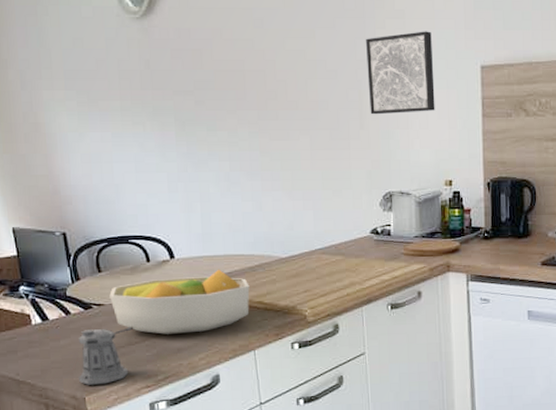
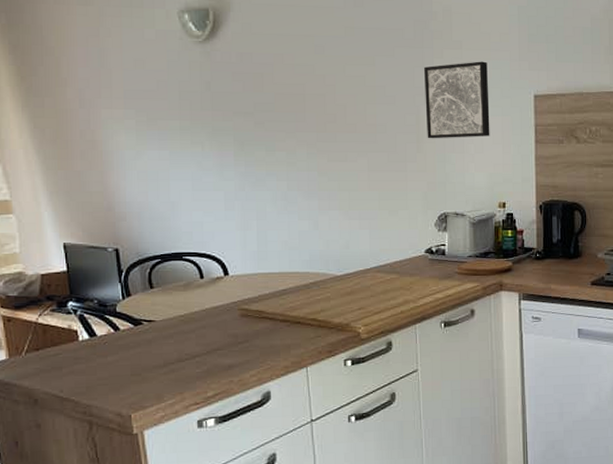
pepper shaker: present [79,327,134,385] -> none [125,343,185,402]
fruit bowl: present [109,269,250,334] -> none [161,286,304,351]

